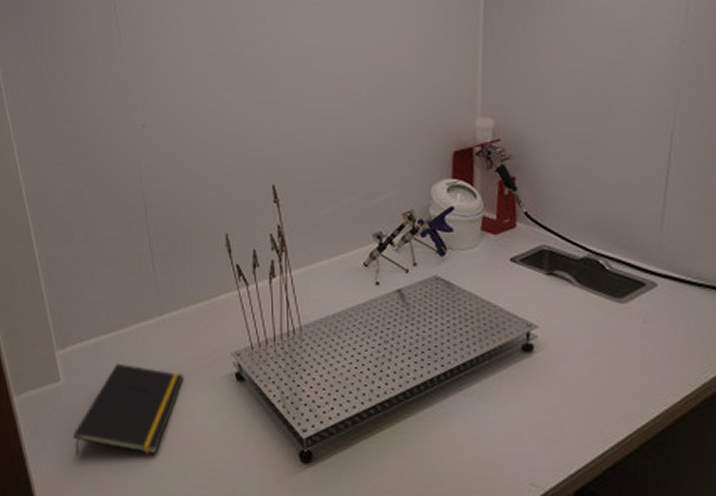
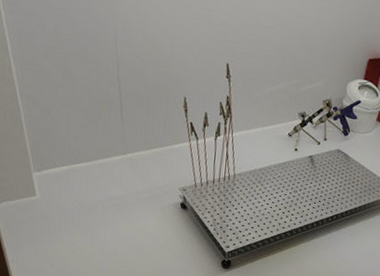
notepad: present [73,363,183,455] -> none [45,186,139,255]

